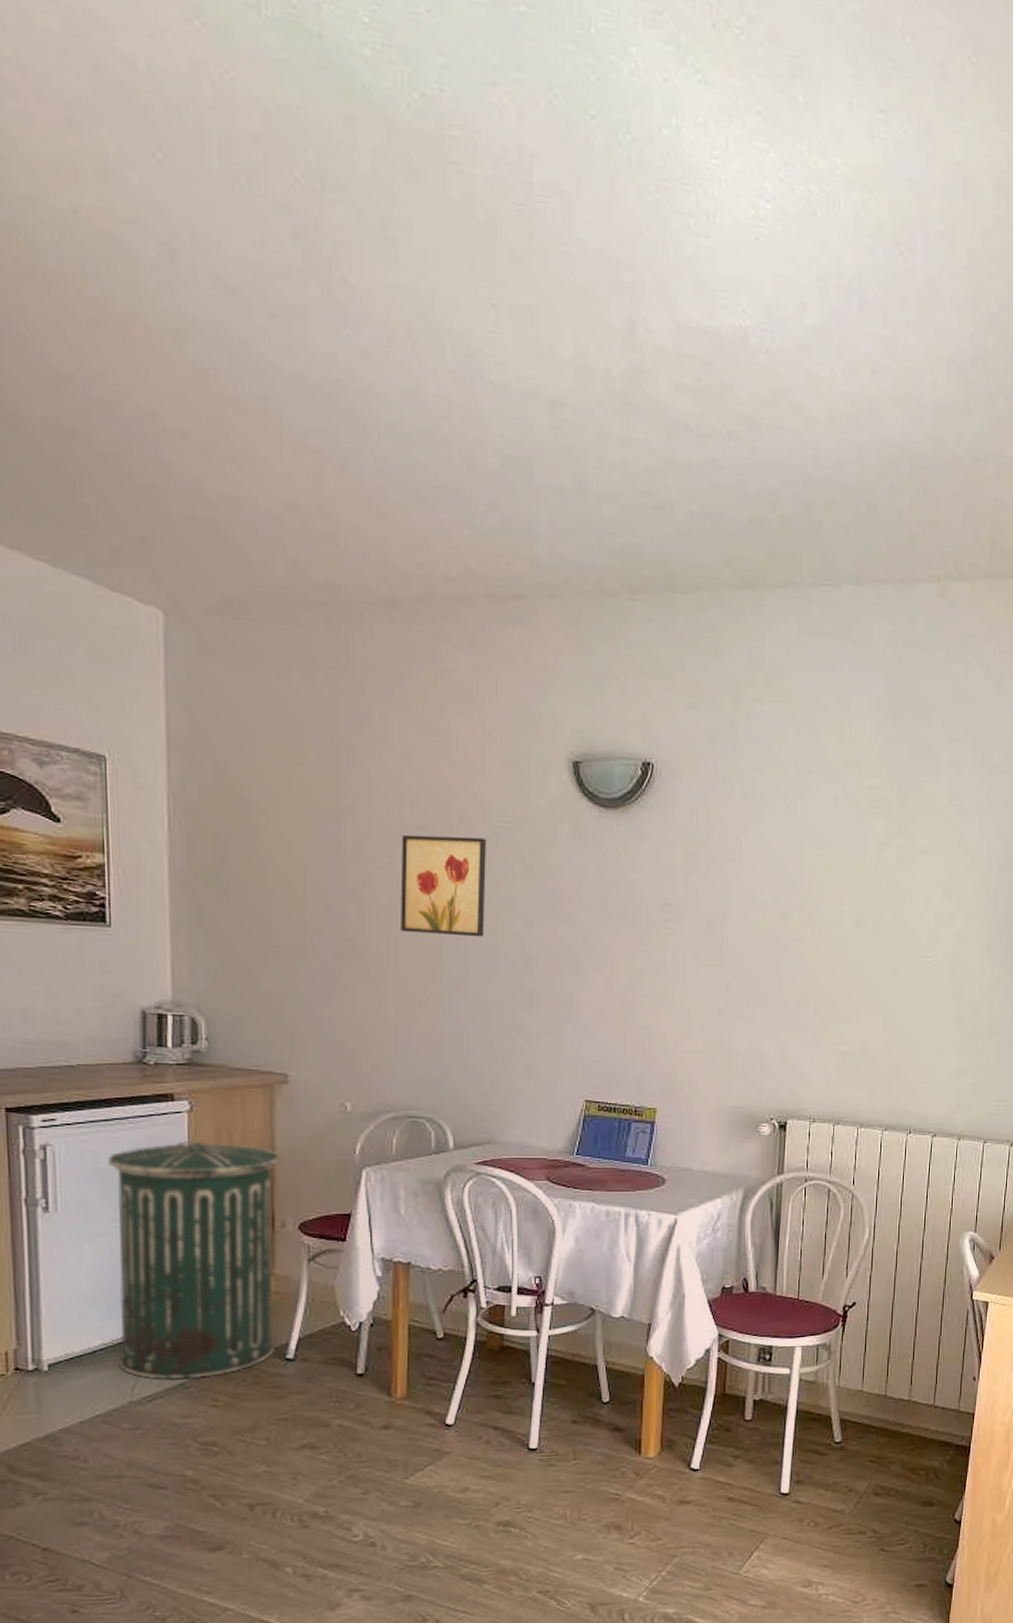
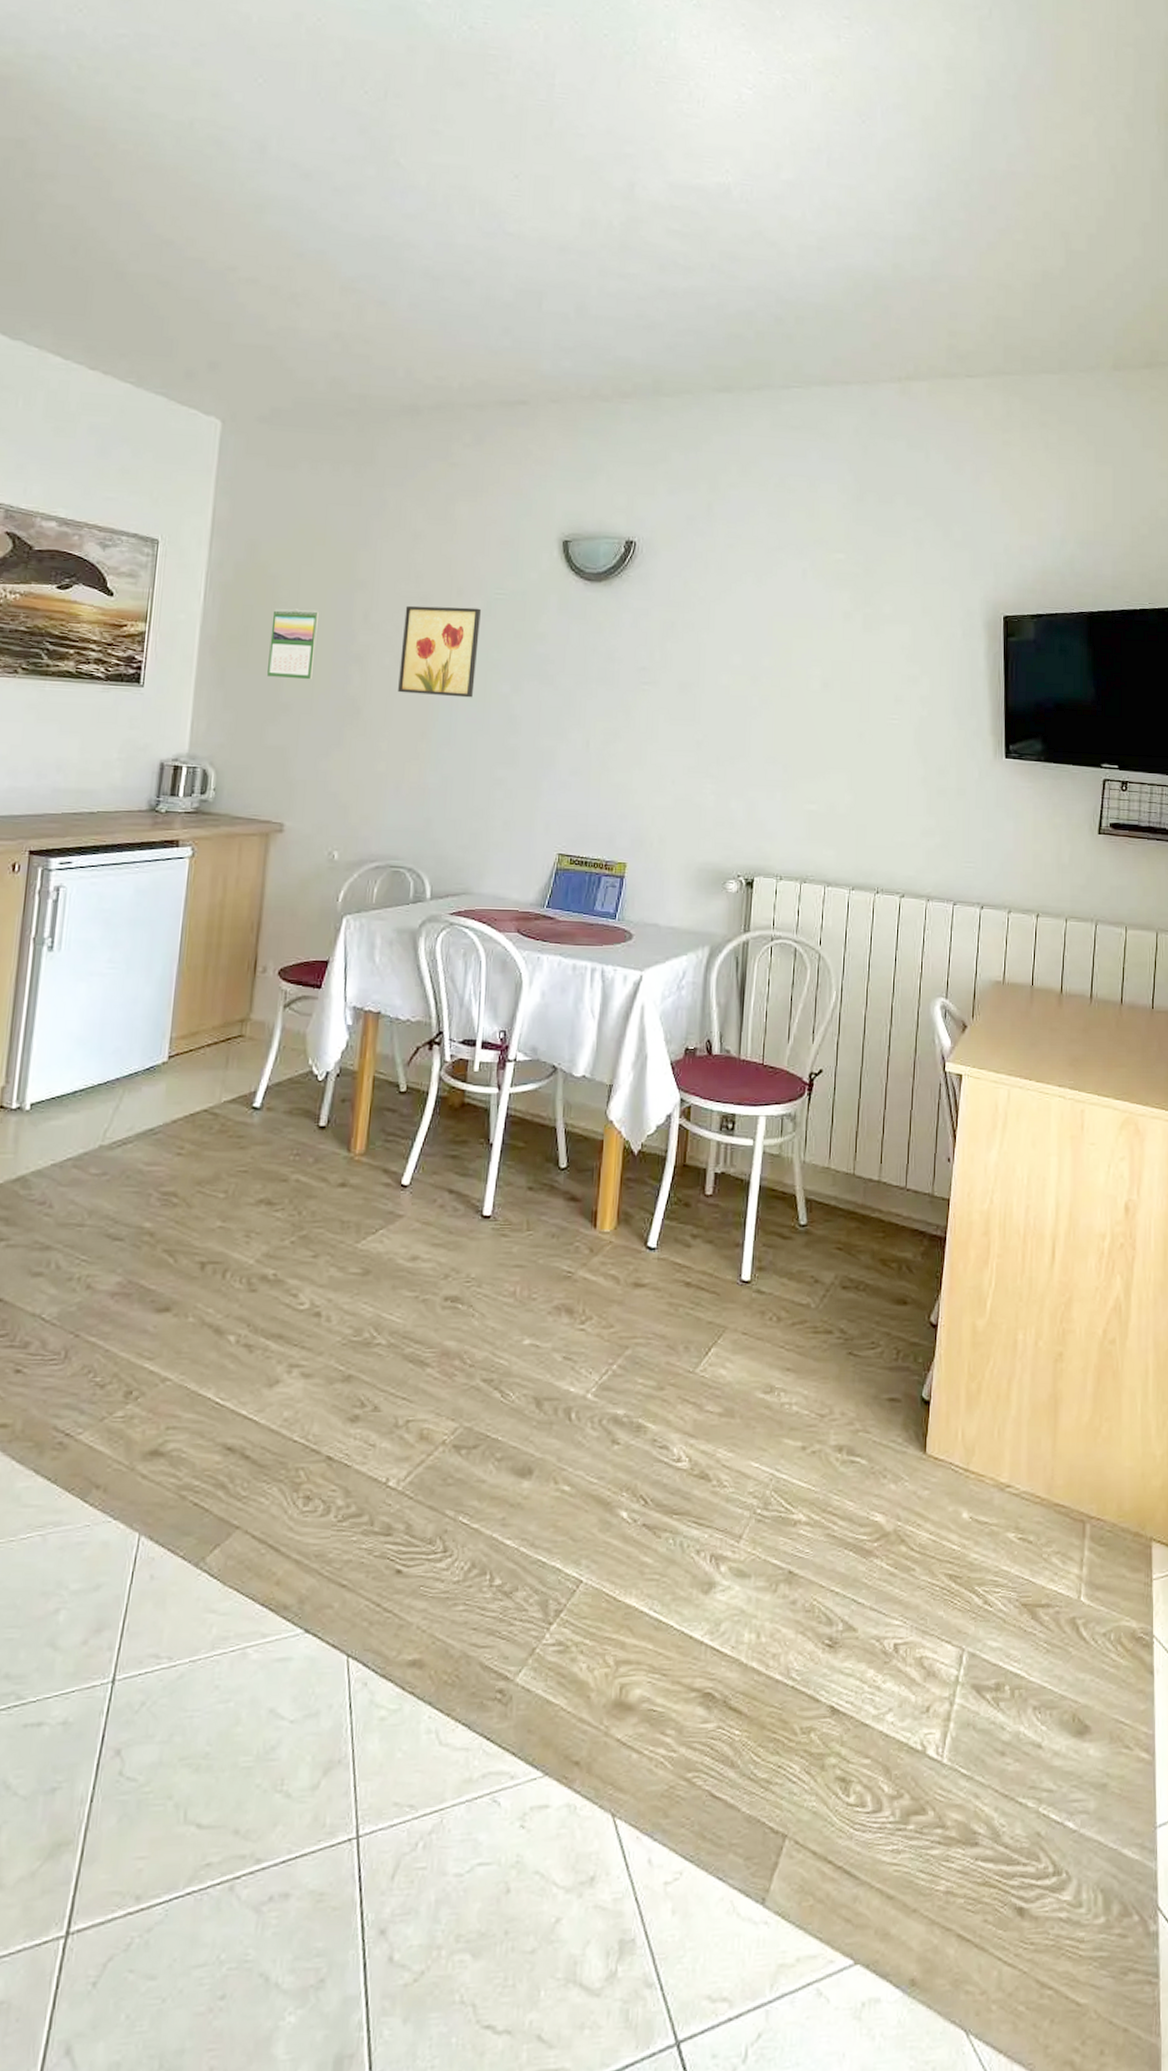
trash can: present [107,1141,280,1380] -> none [95,885,269,1125]
calendar: none [250,838,304,919] -> present [267,609,319,680]

